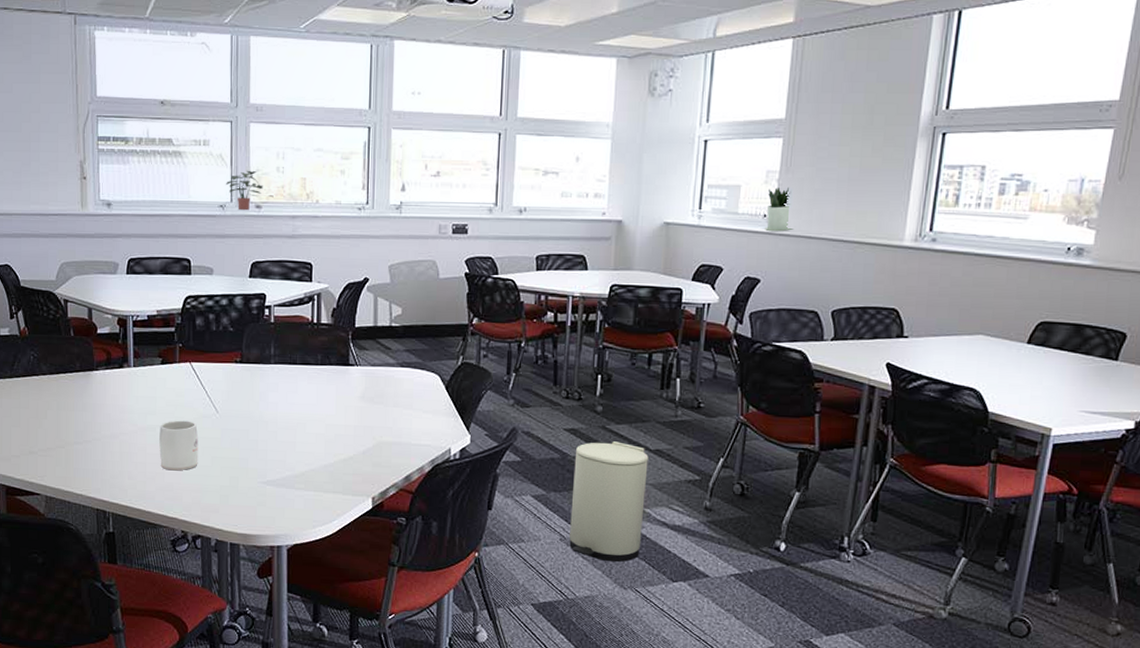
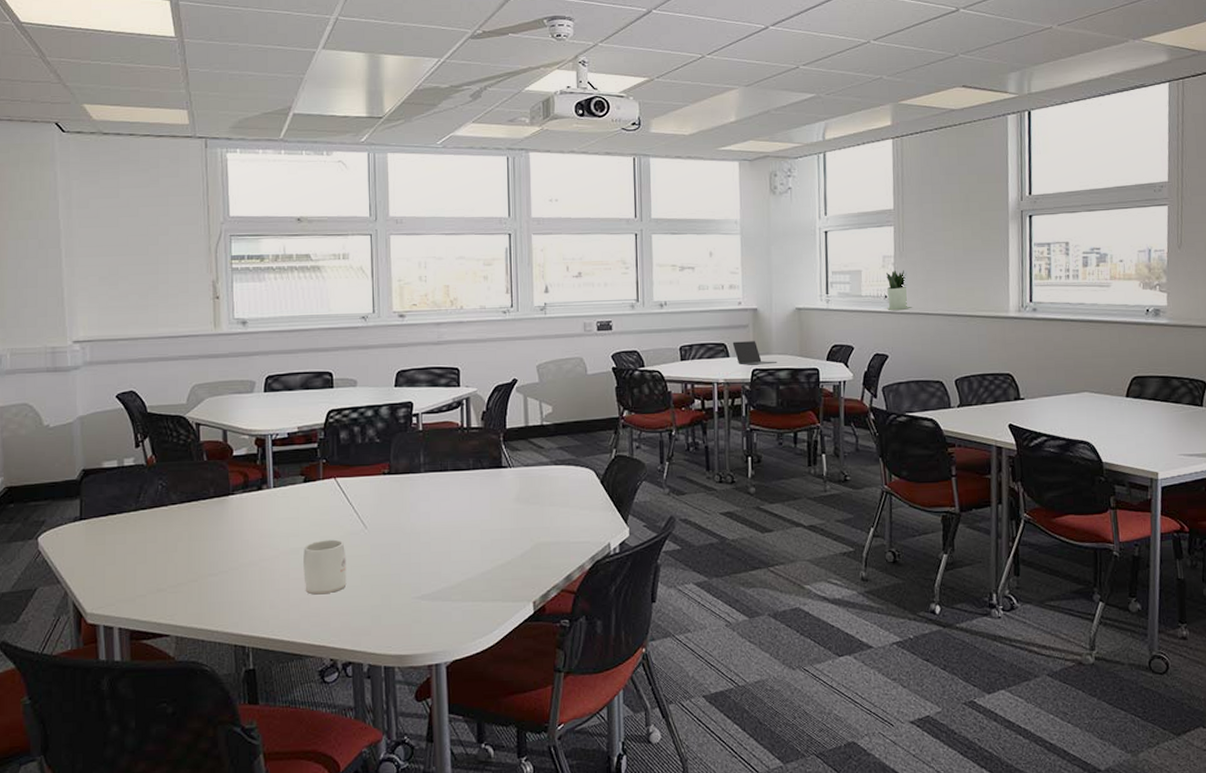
potted plant: present [226,170,263,211] -> none [368,281,406,321]
pedal bin: present [569,441,649,562] -> none [733,521,805,643]
laptop: none [592,254,639,281] -> present [732,341,778,365]

